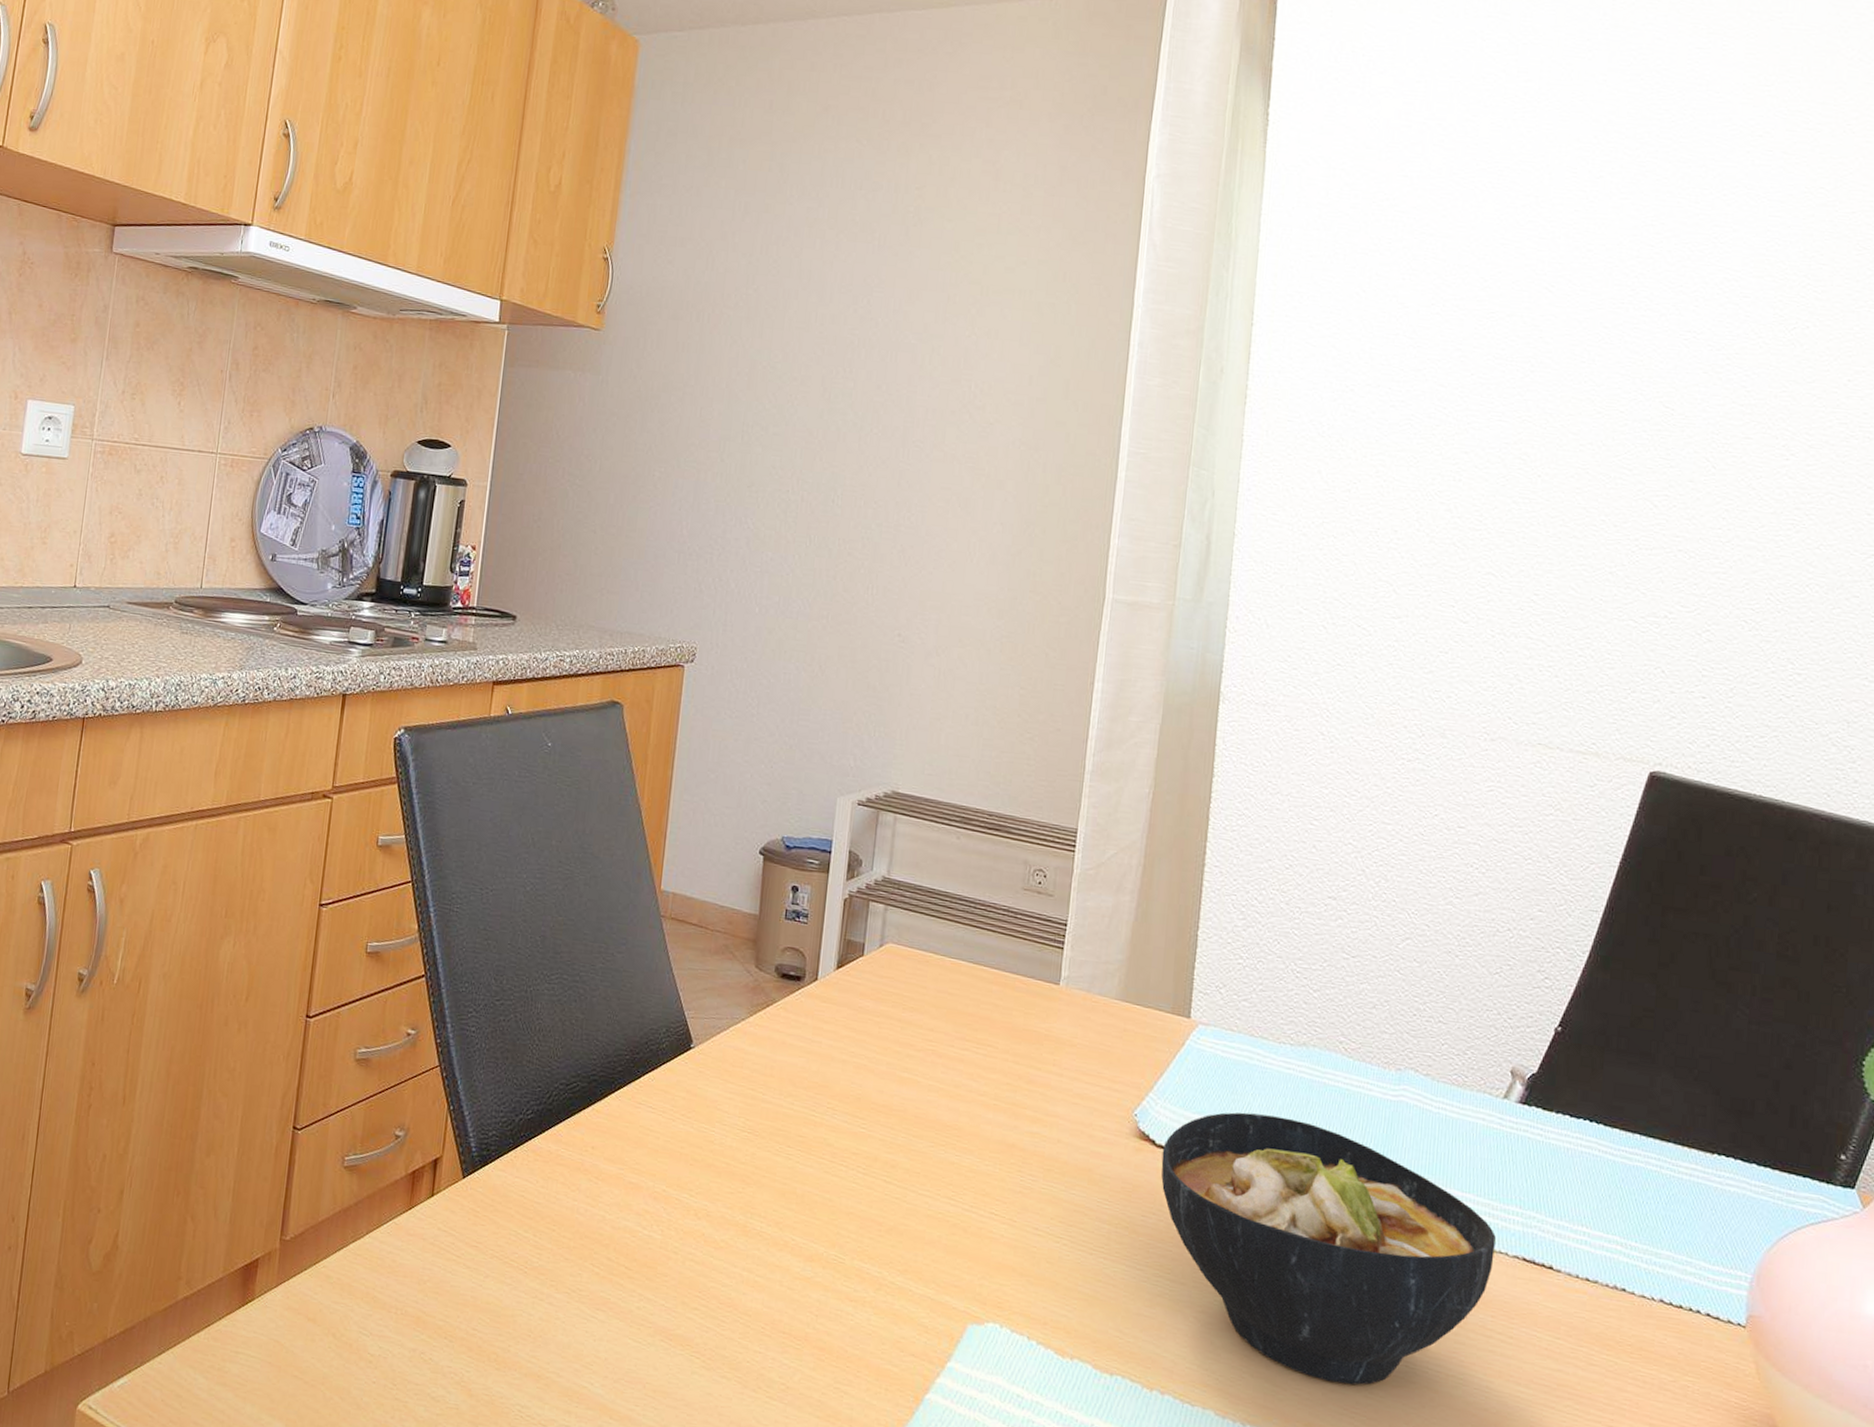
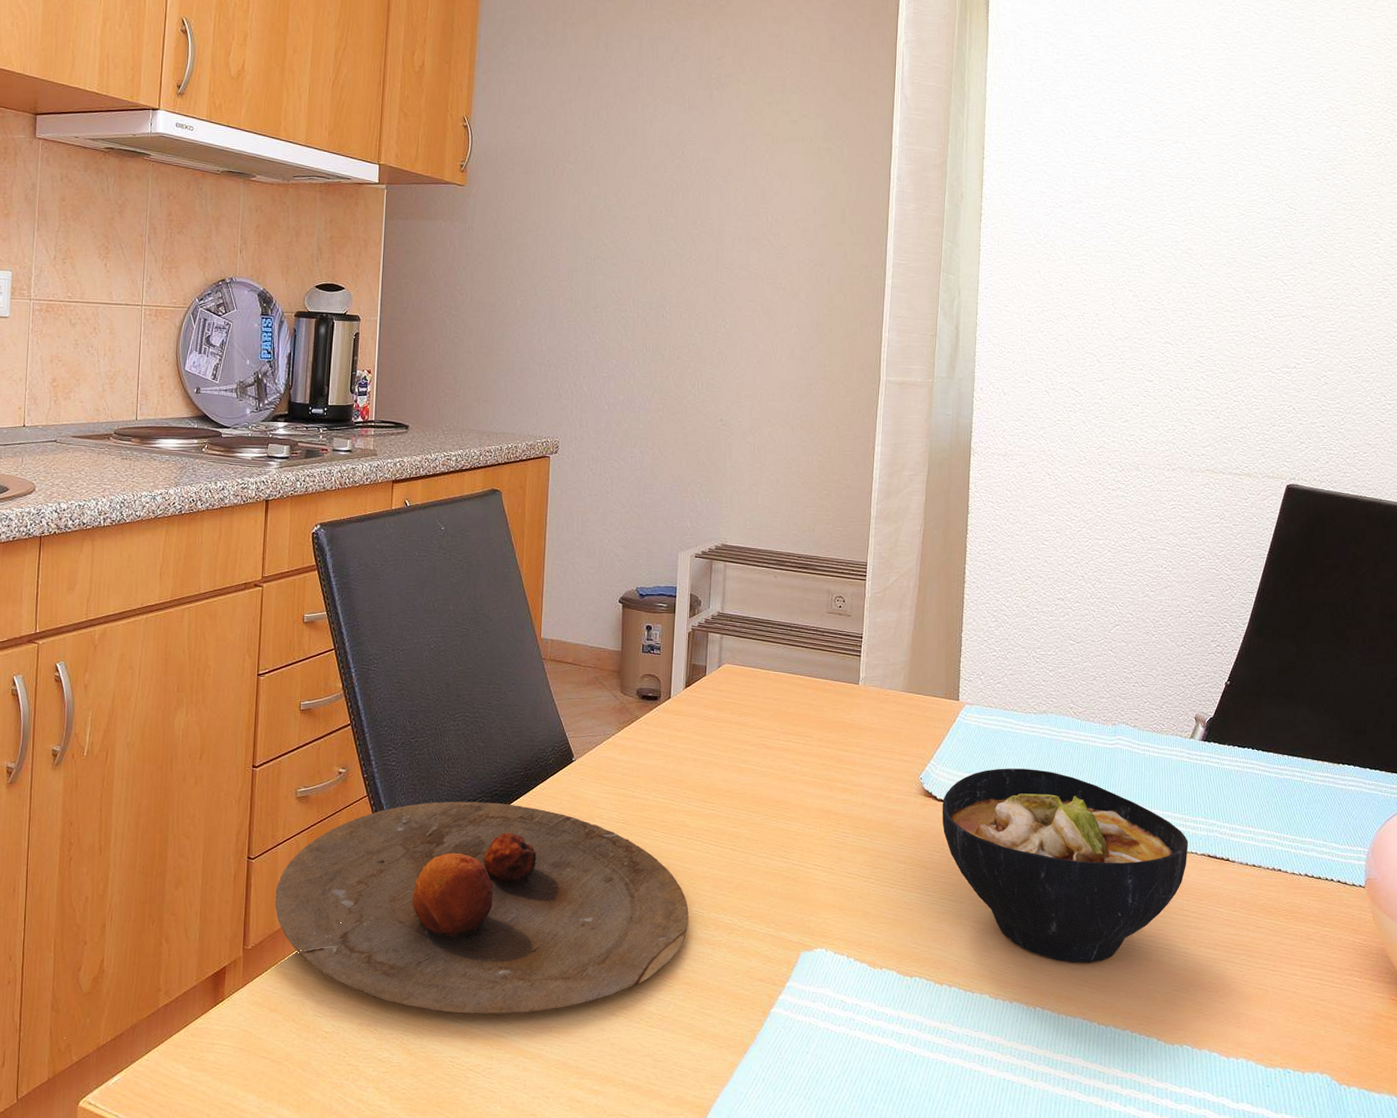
plate: none [321,1081,827,1362] -> present [275,801,689,1015]

